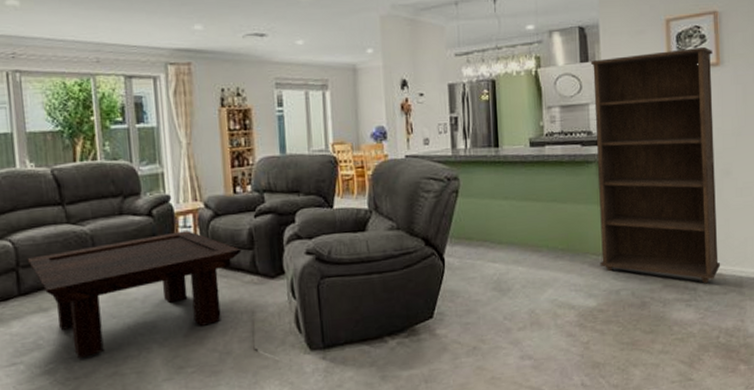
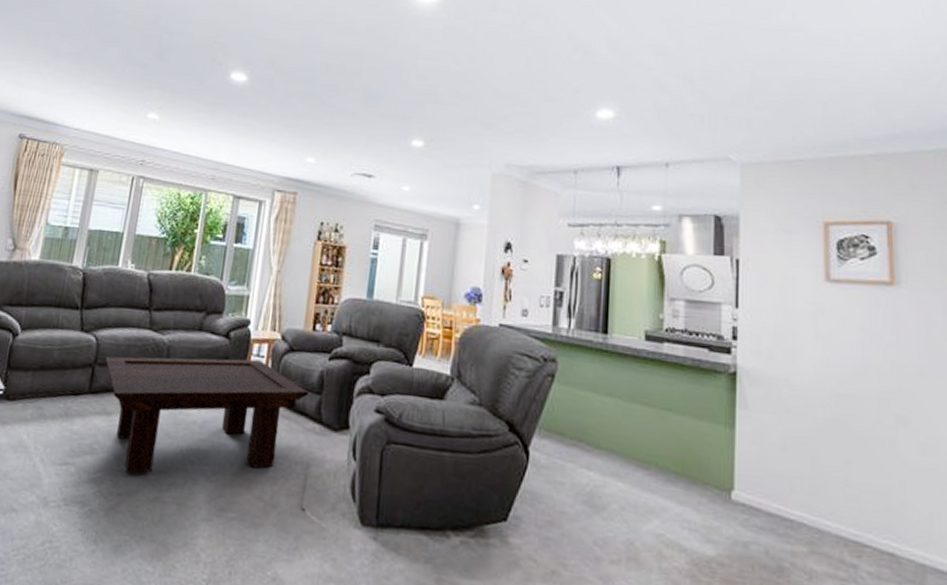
bookcase: present [590,46,721,284] -> none [723,255,894,563]

